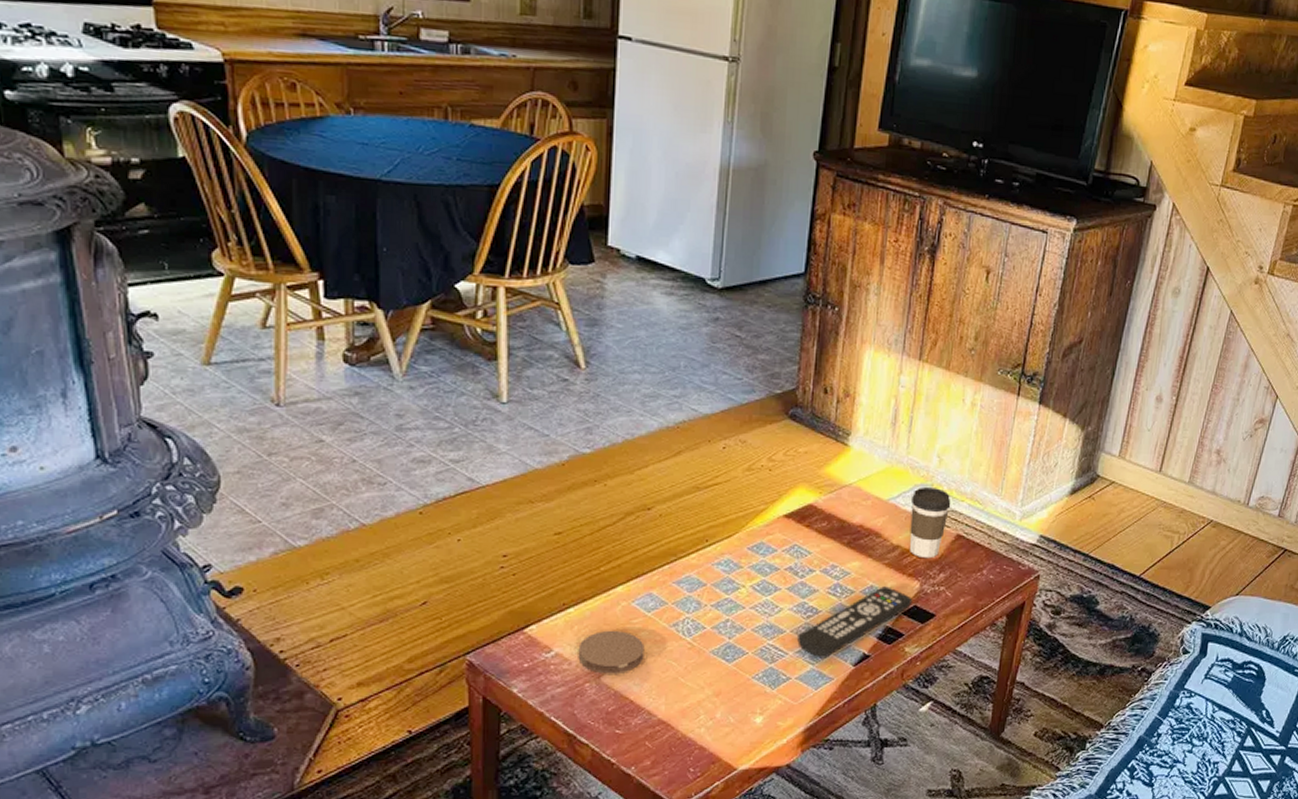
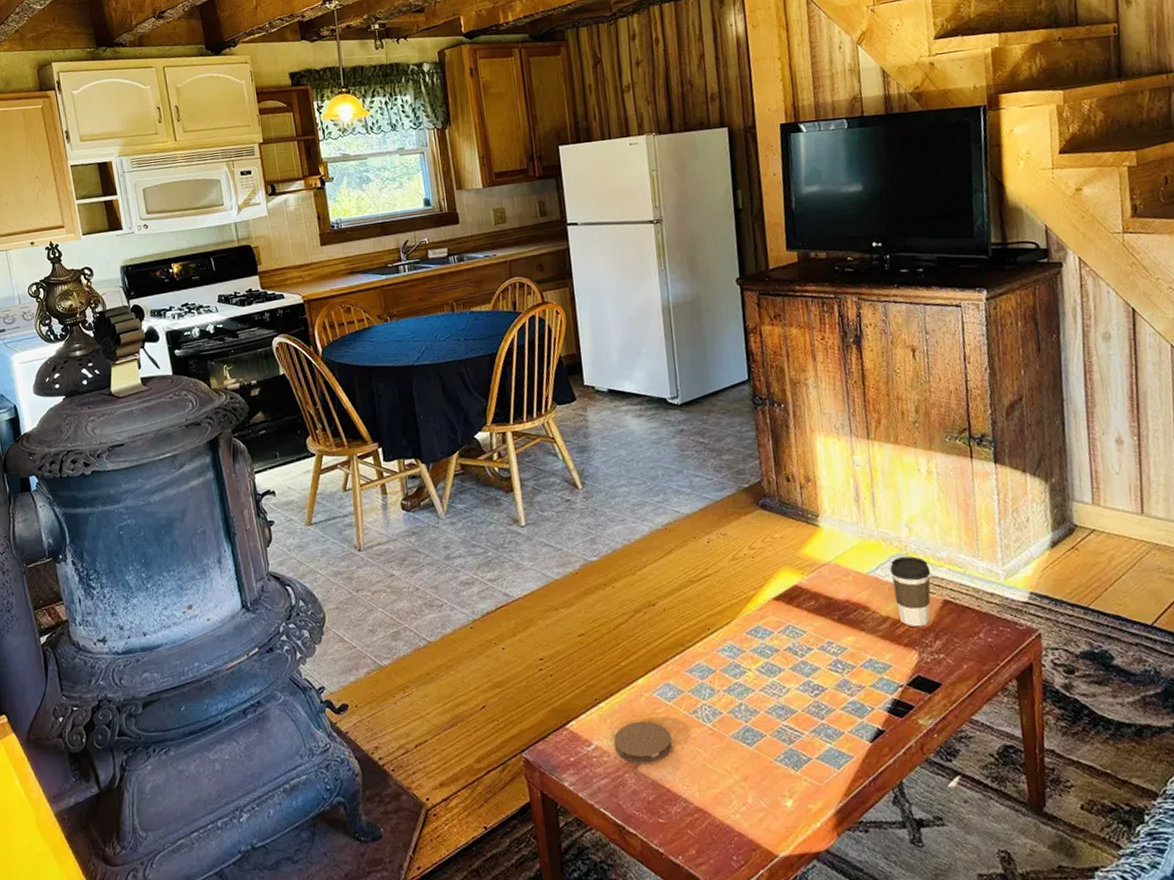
remote control: present [797,586,913,659] -> none [809,658,915,737]

